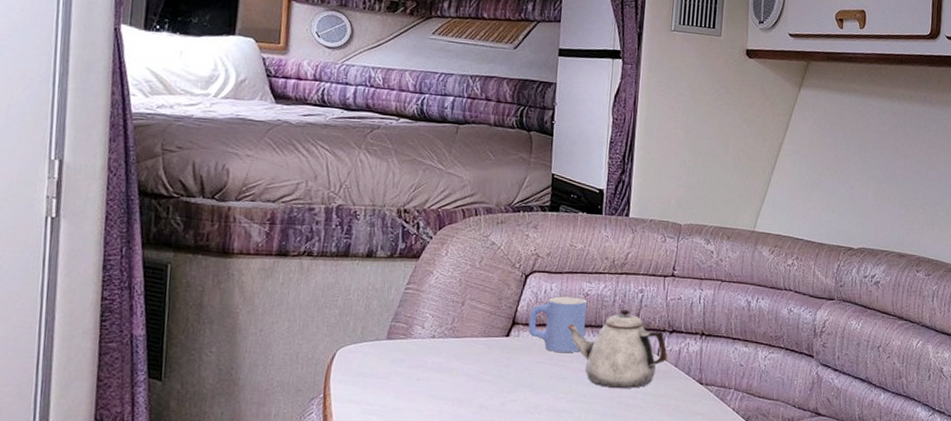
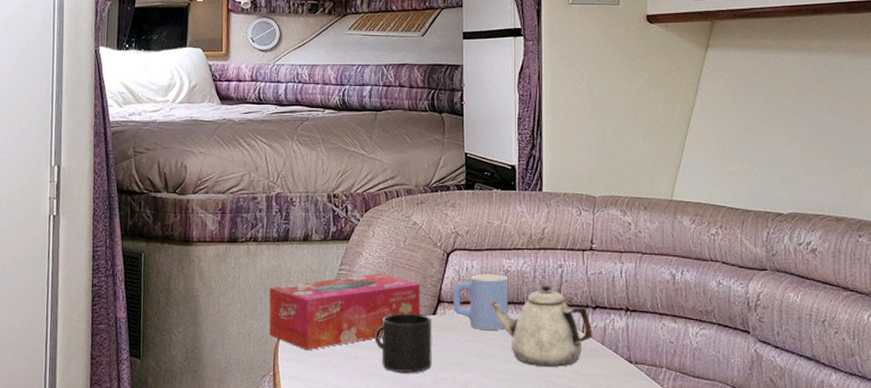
tissue box: none [320,293,495,372] -> present [268,273,421,351]
mug: none [441,334,505,395] -> present [374,313,432,373]

